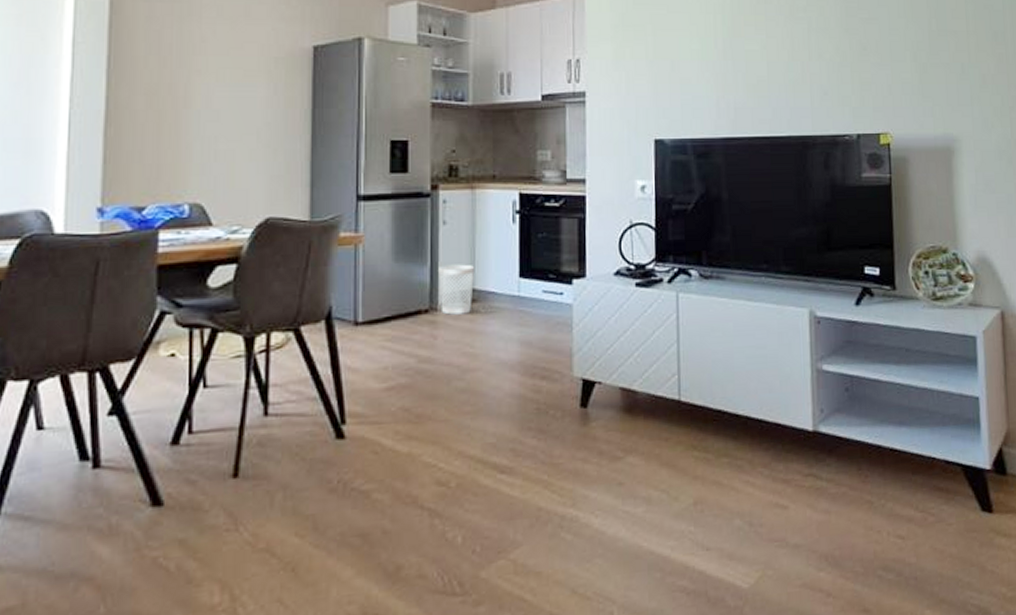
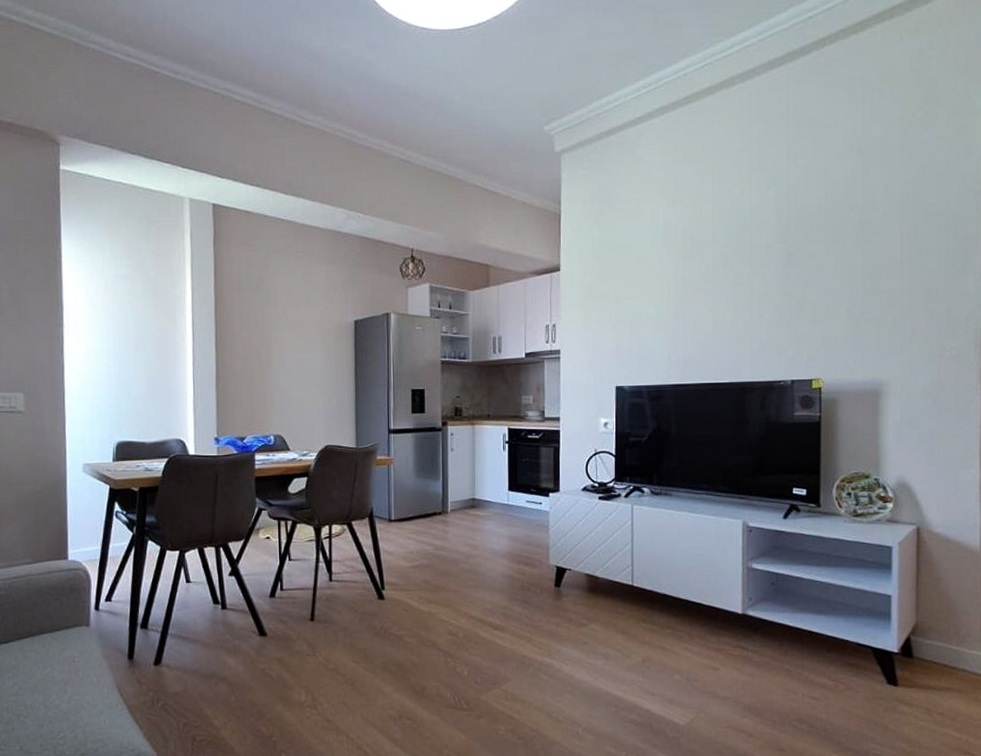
wastebasket: present [439,264,475,315] -> none [448,480,475,517]

